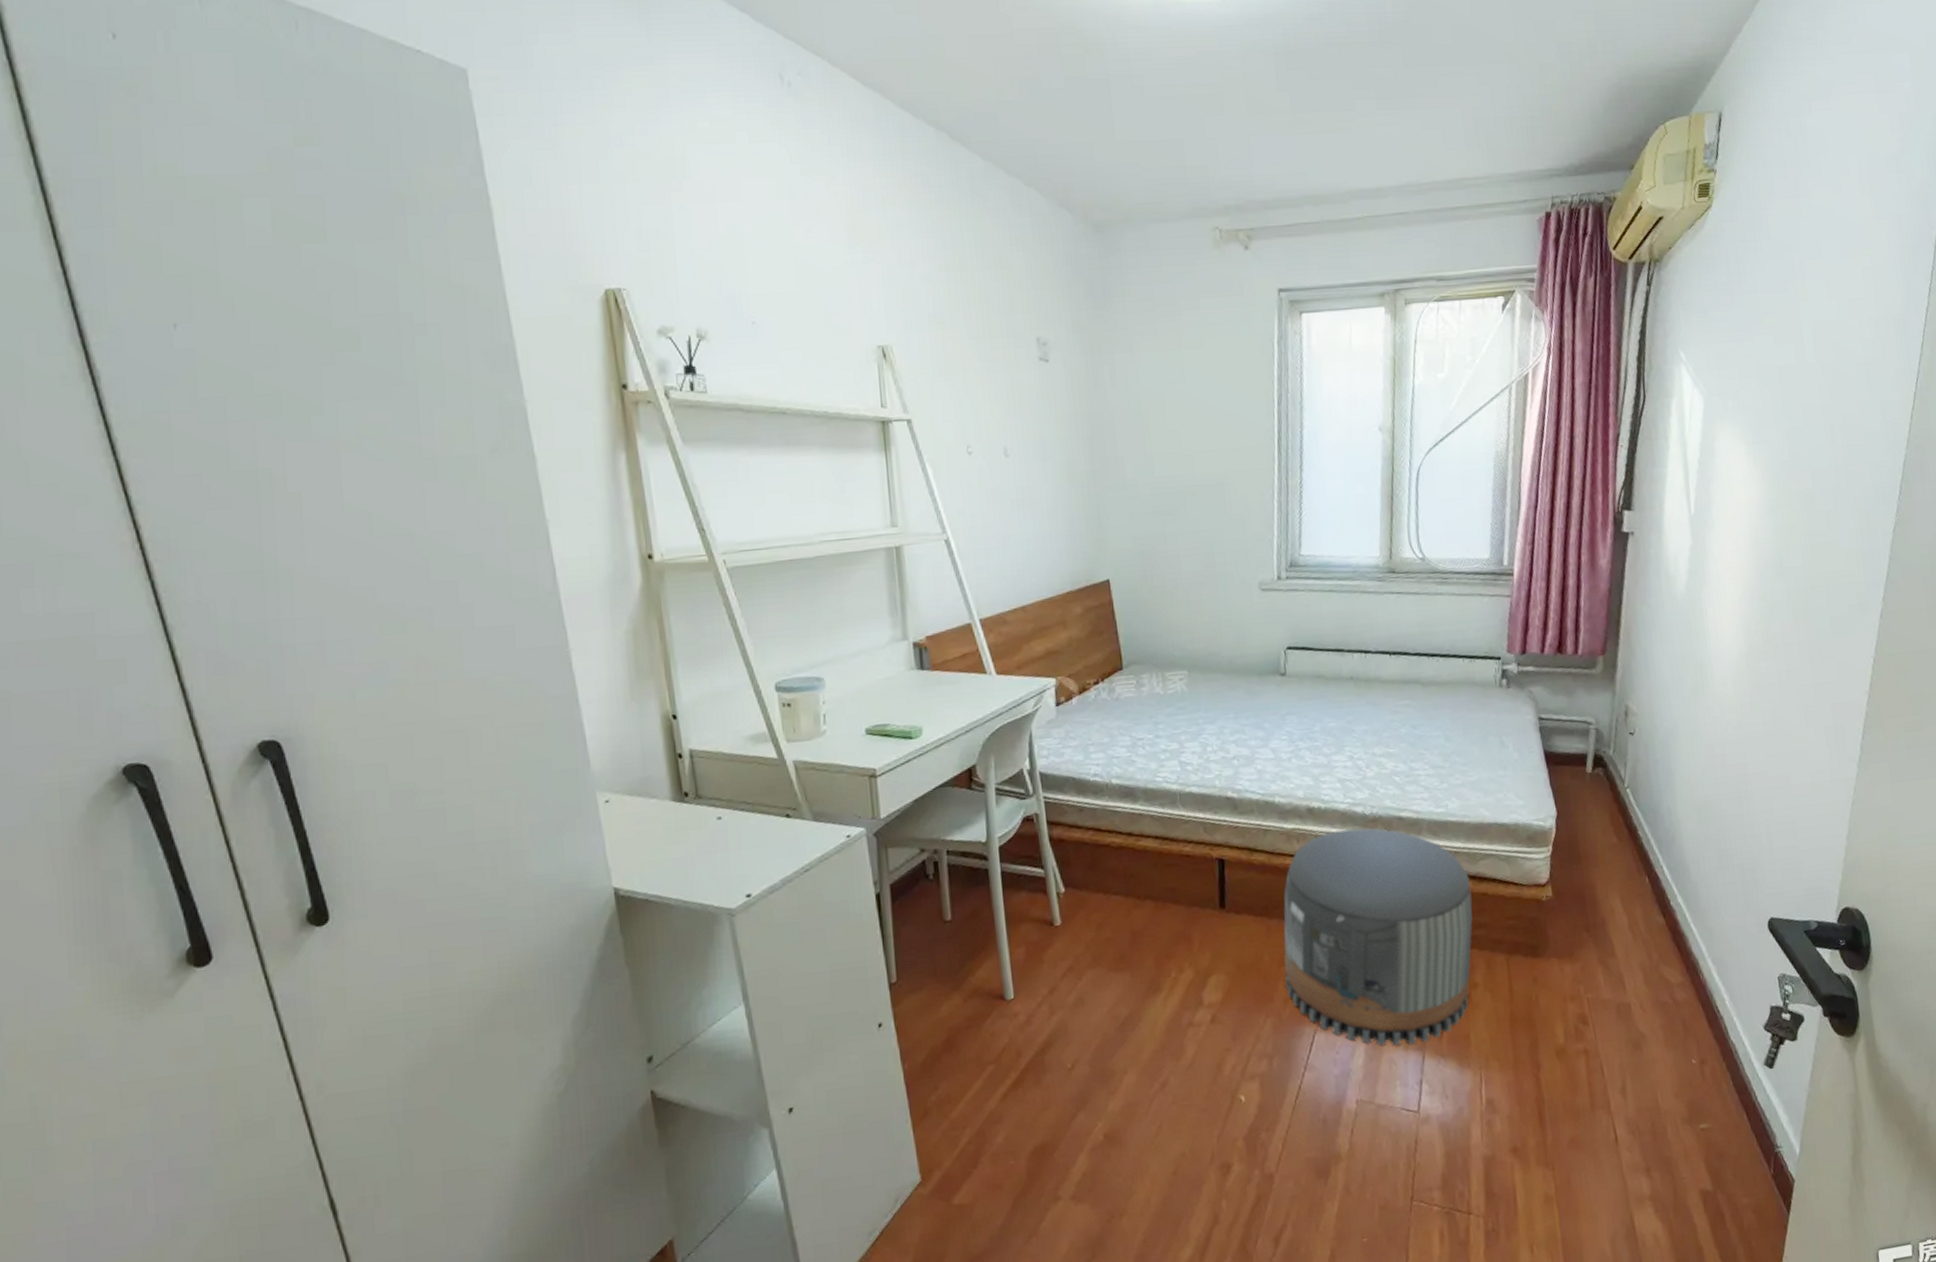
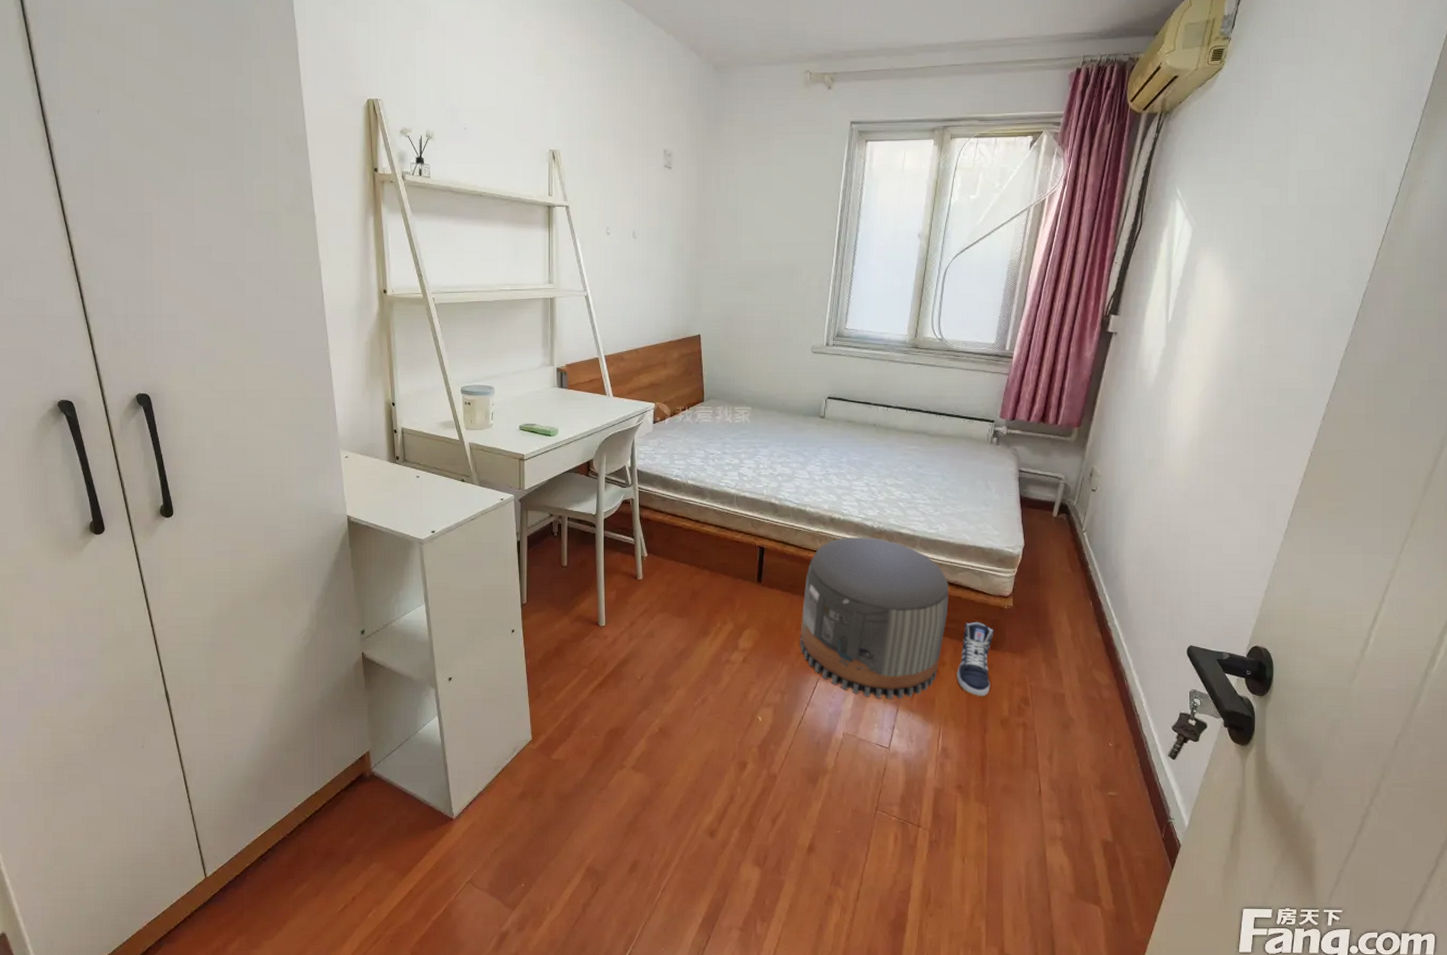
sneaker: none [1493,922,1538,1024] -> present [957,621,994,697]

